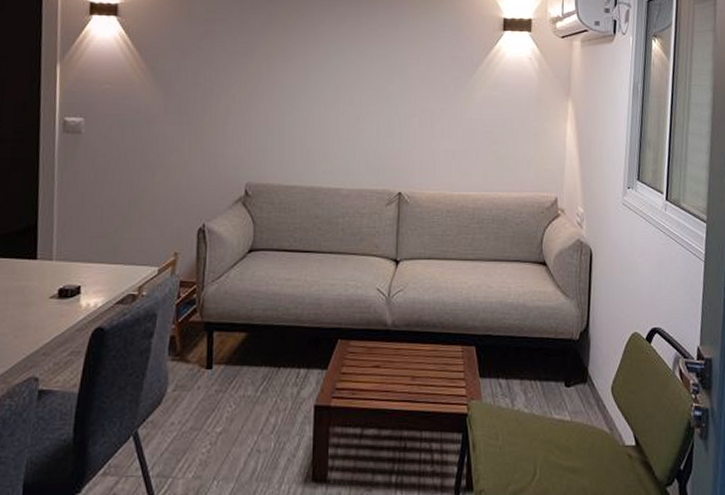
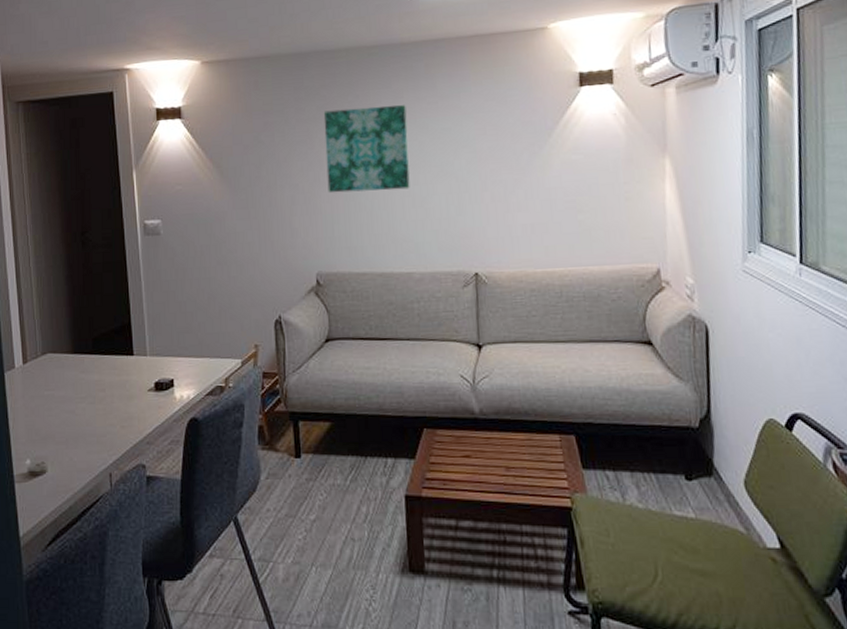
wall art: none [265,25,348,109] -> present [323,105,410,193]

